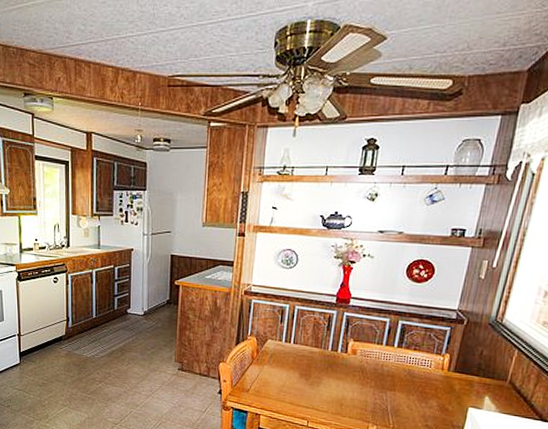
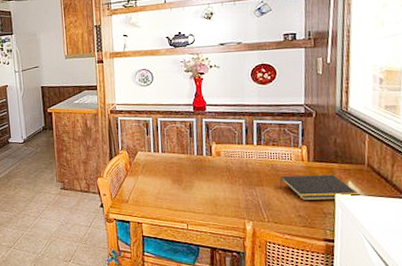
notepad: none [412,383,496,414] -> present [279,174,362,201]

